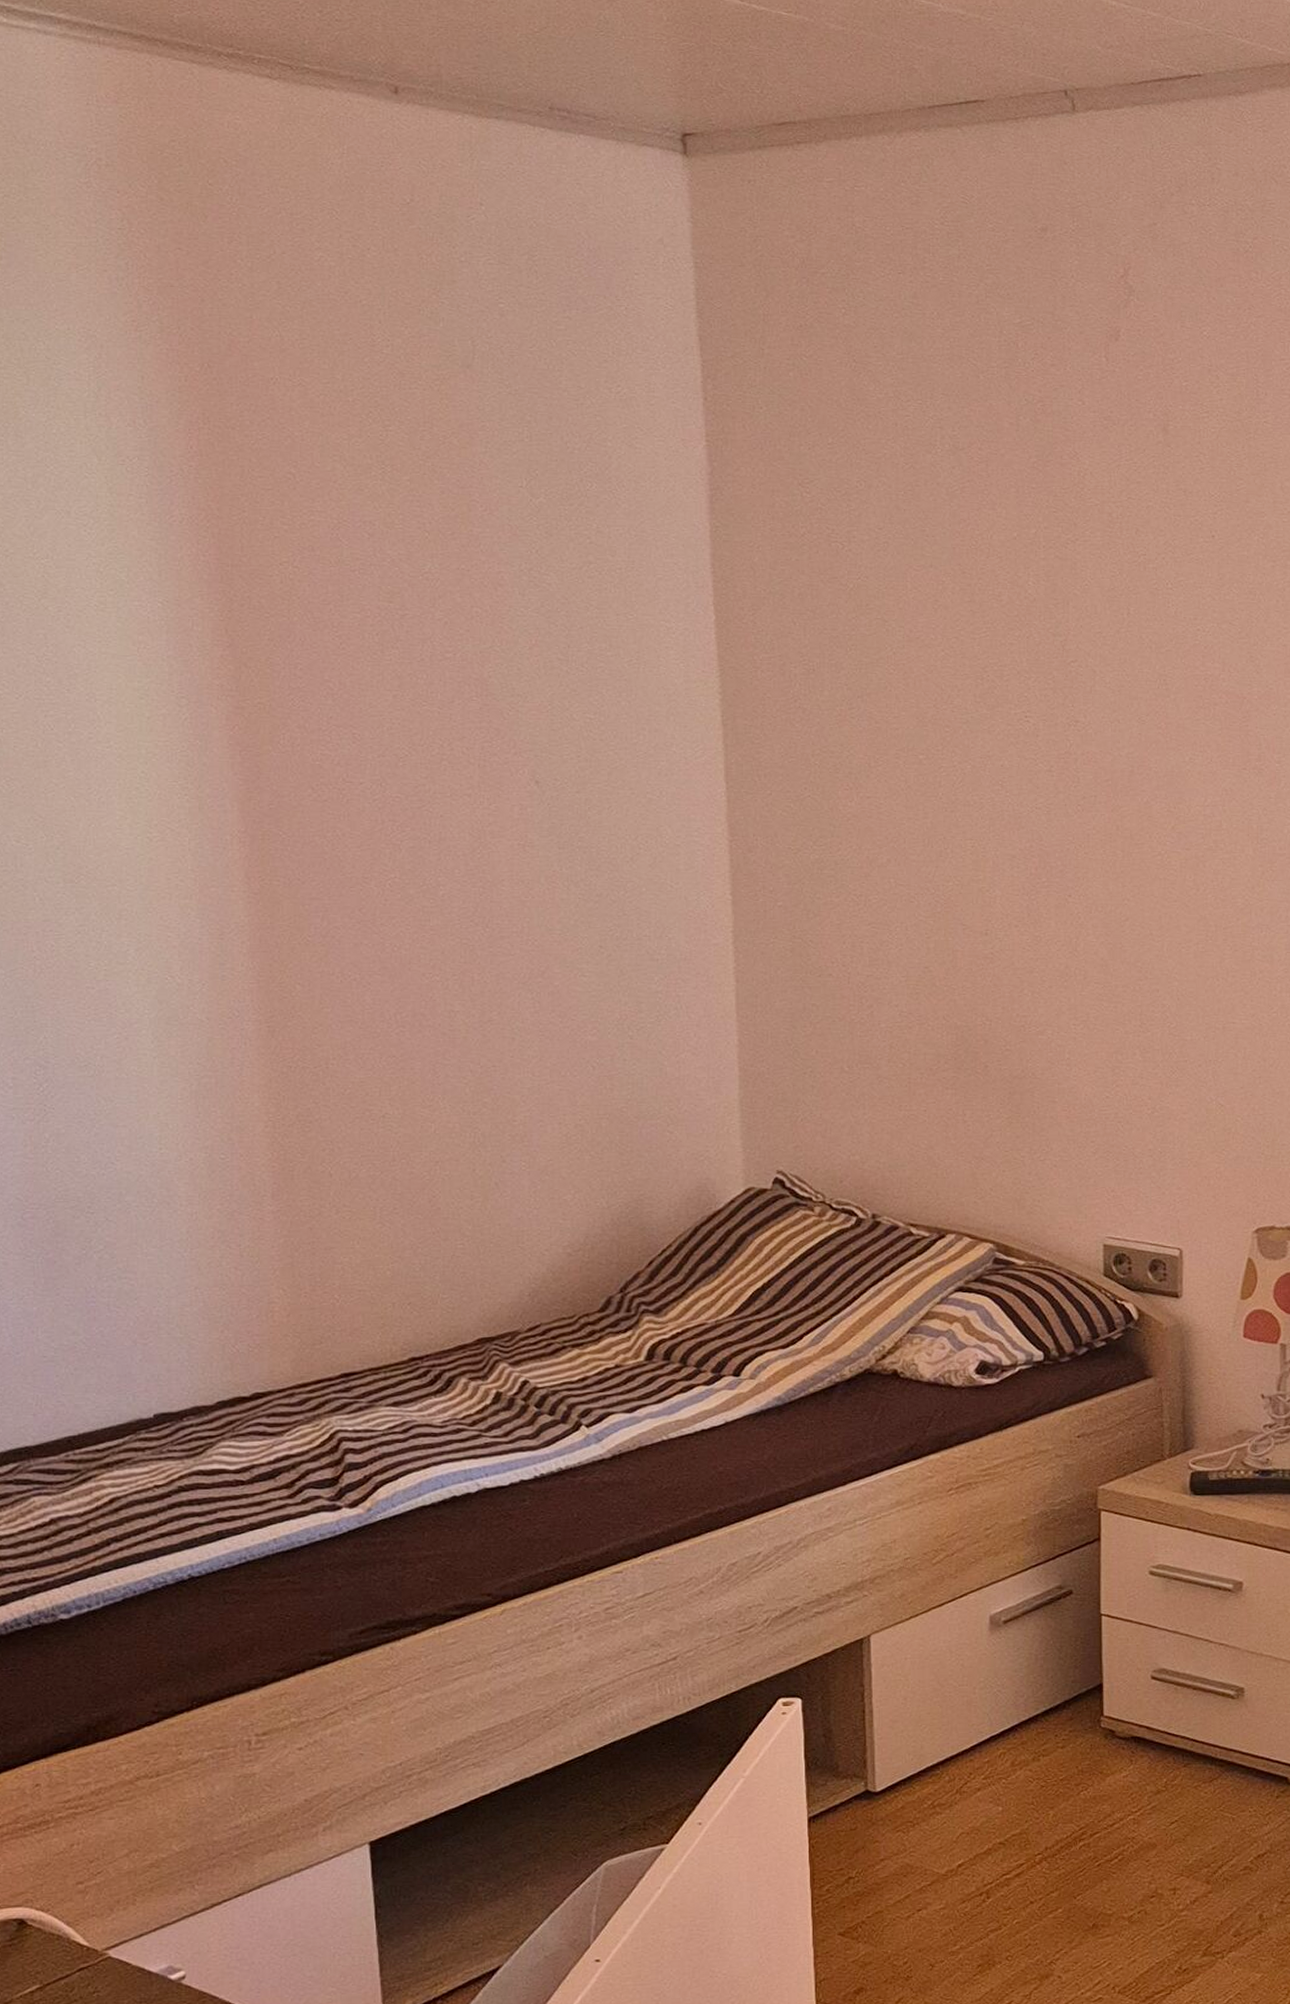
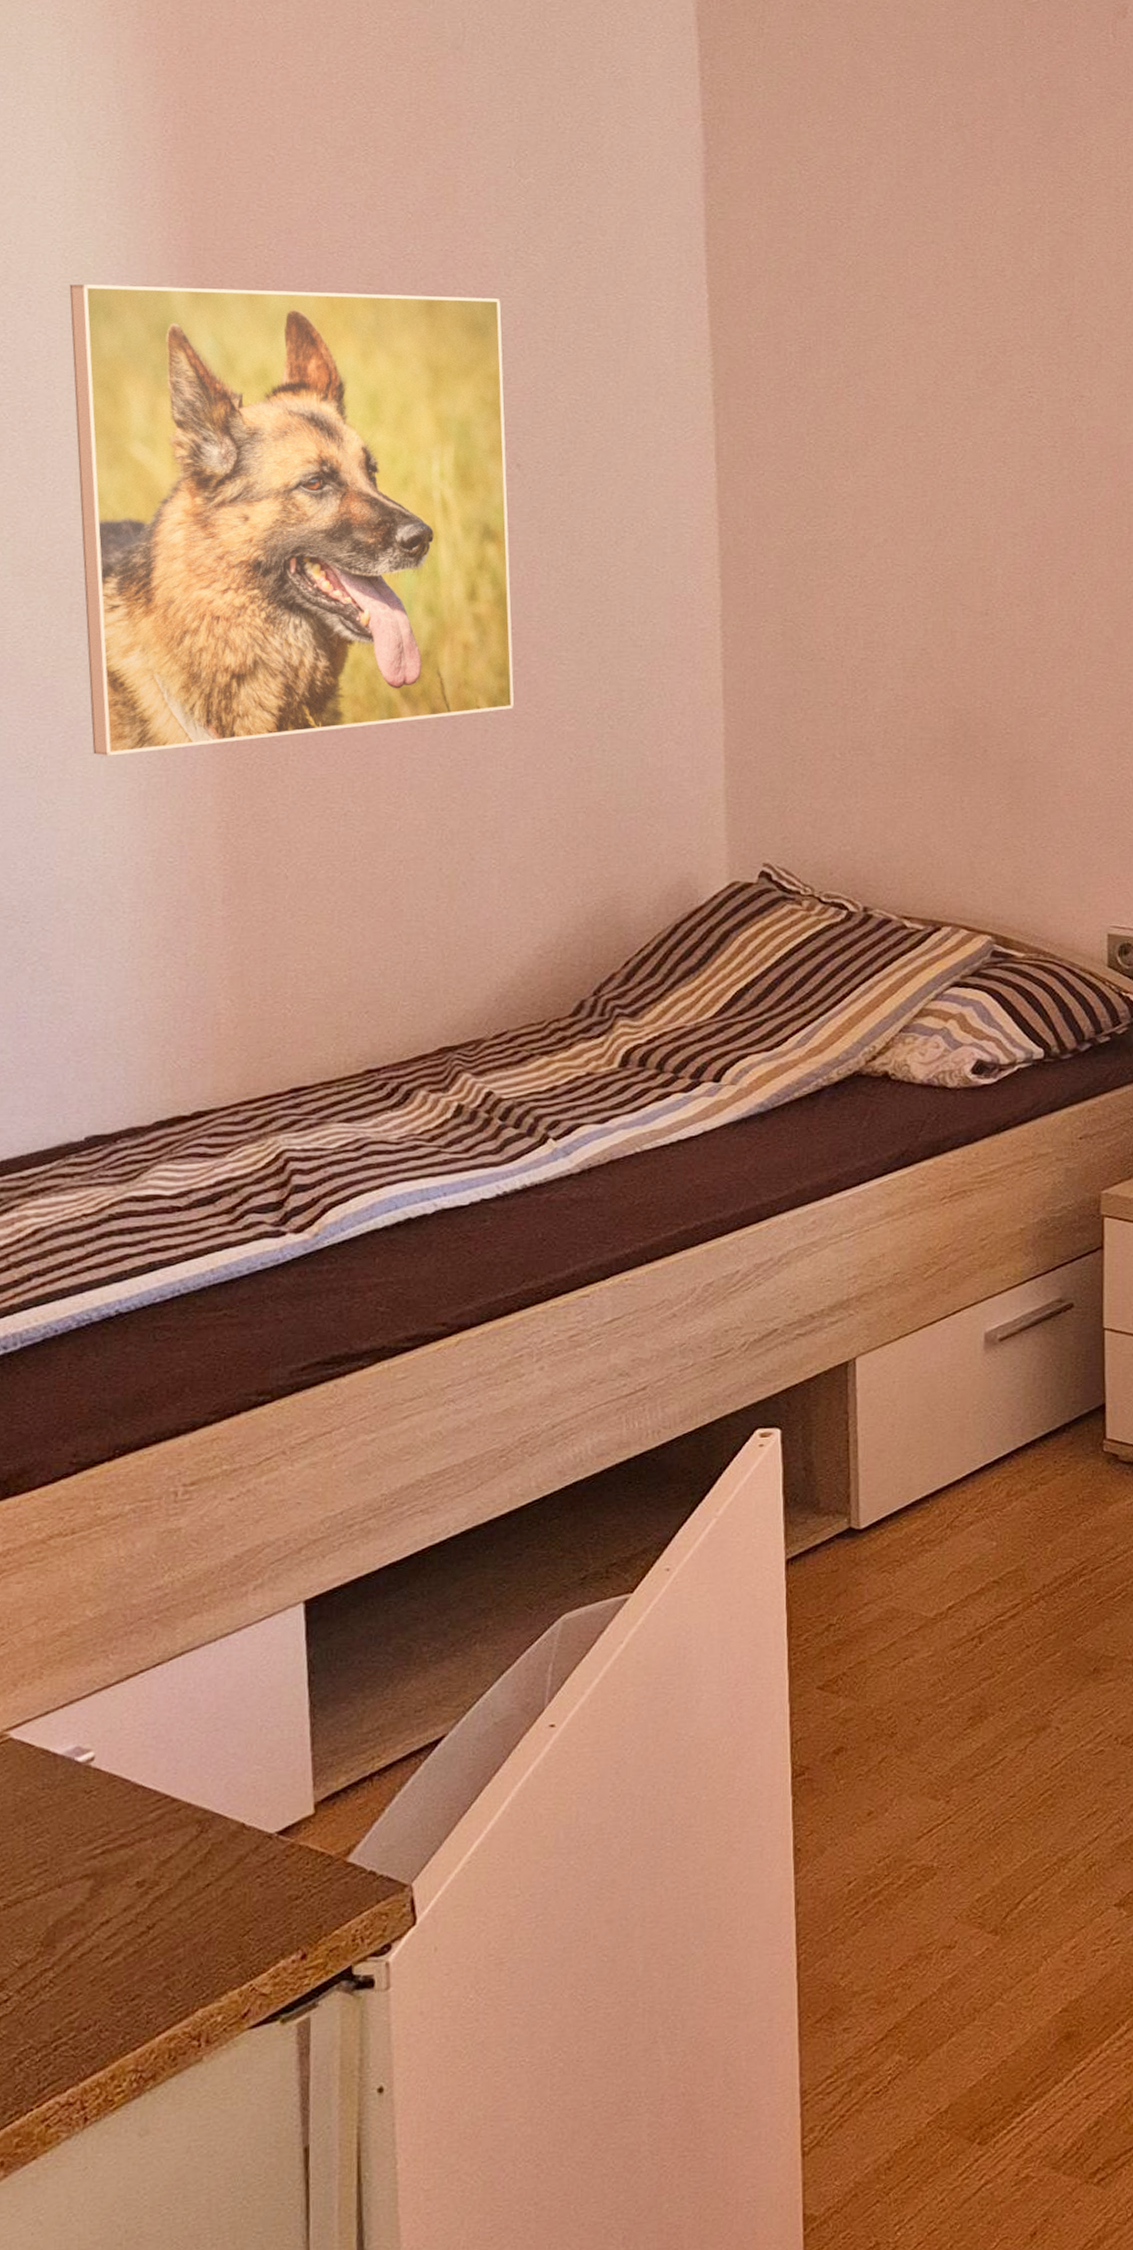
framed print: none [105,599,538,1057] -> present [69,284,514,756]

